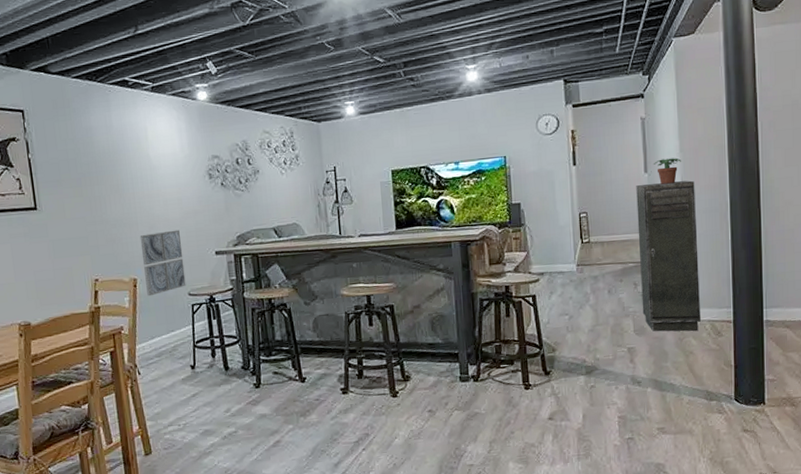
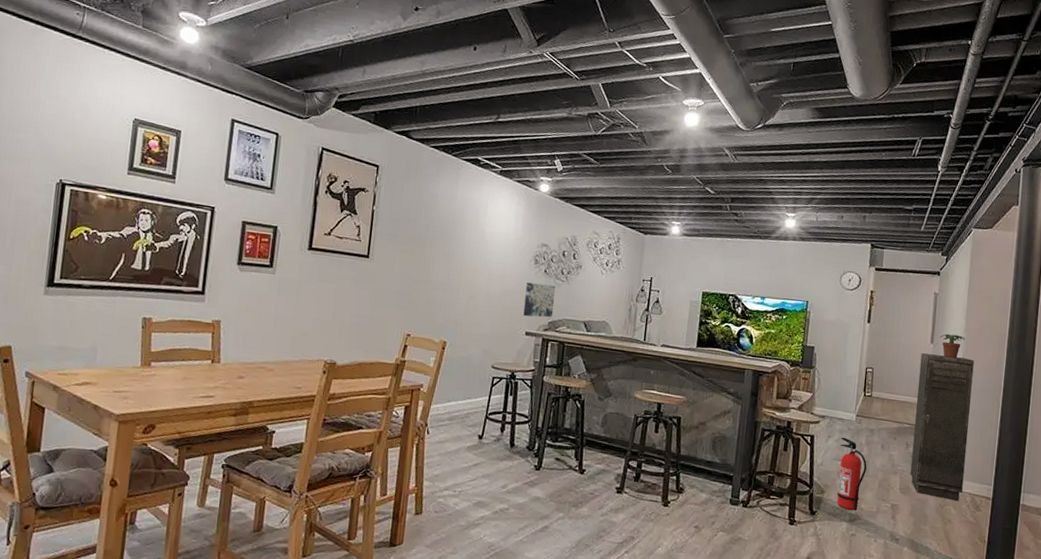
wall art: present [139,229,186,297] -> none [453,301,497,361]
wall art: none [205,197,240,236] -> present [523,282,555,318]
fire extinguisher: none [564,290,596,363] -> present [837,437,867,511]

